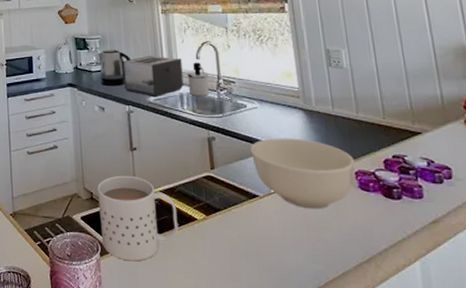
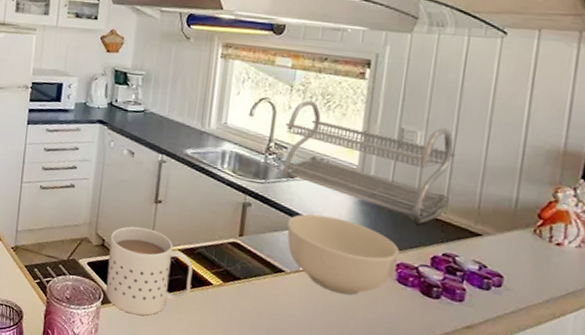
kettle: present [98,49,132,87] -> none [135,88,176,132]
toaster: present [122,56,184,96] -> none [161,103,233,150]
soap dispenser: present [187,62,210,96] -> none [233,118,260,158]
dish rack: none [228,38,384,133] -> present [282,100,456,225]

